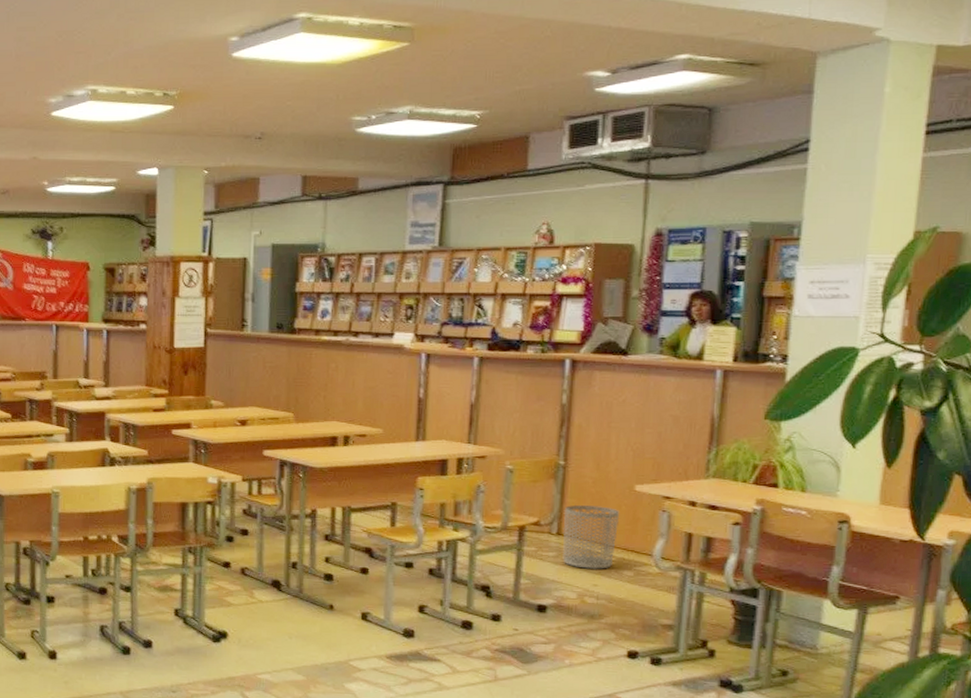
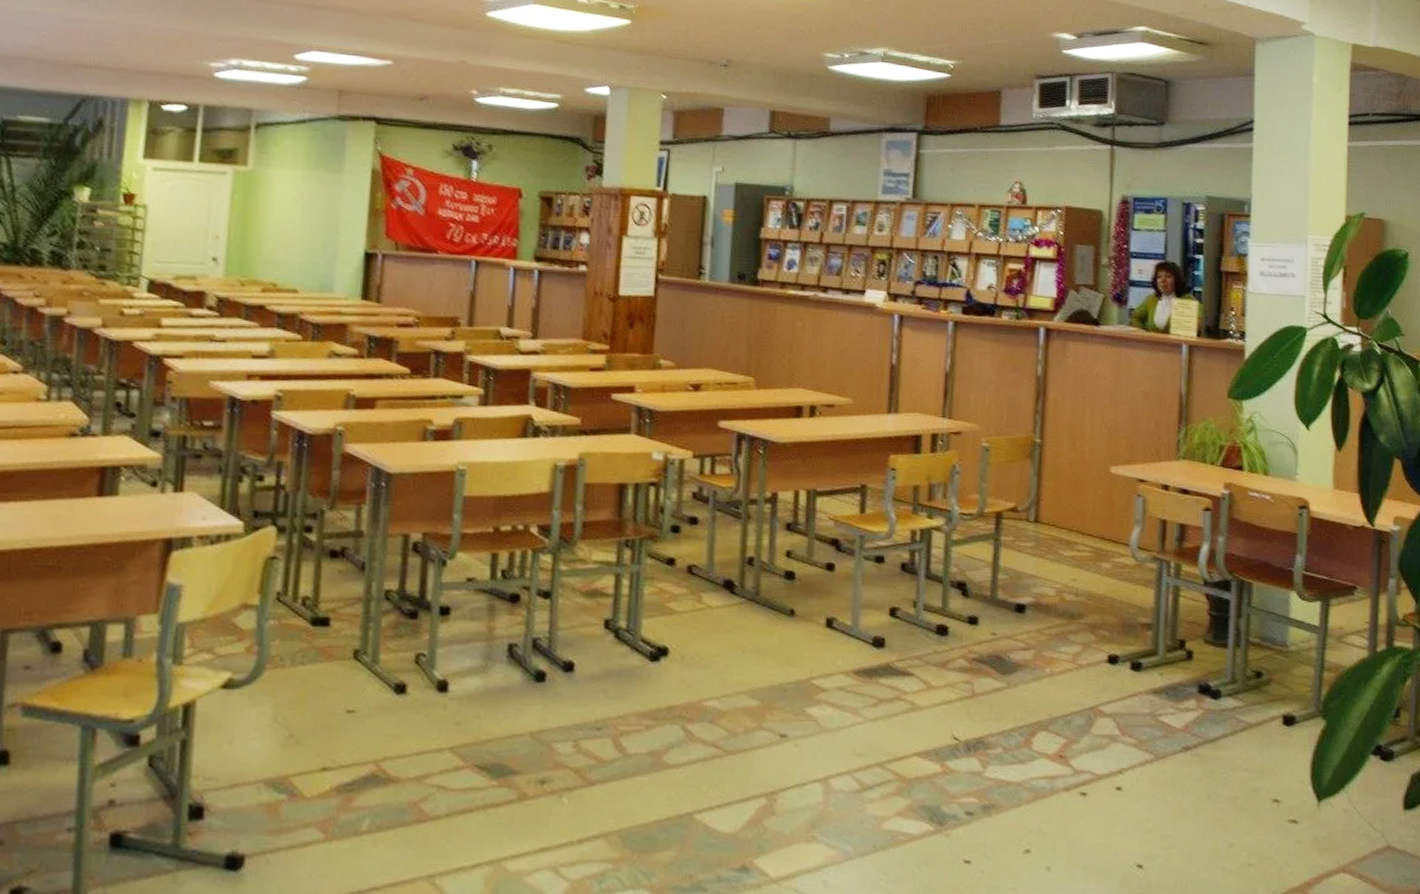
waste bin: present [562,504,620,570] -> none [1040,487,1097,563]

